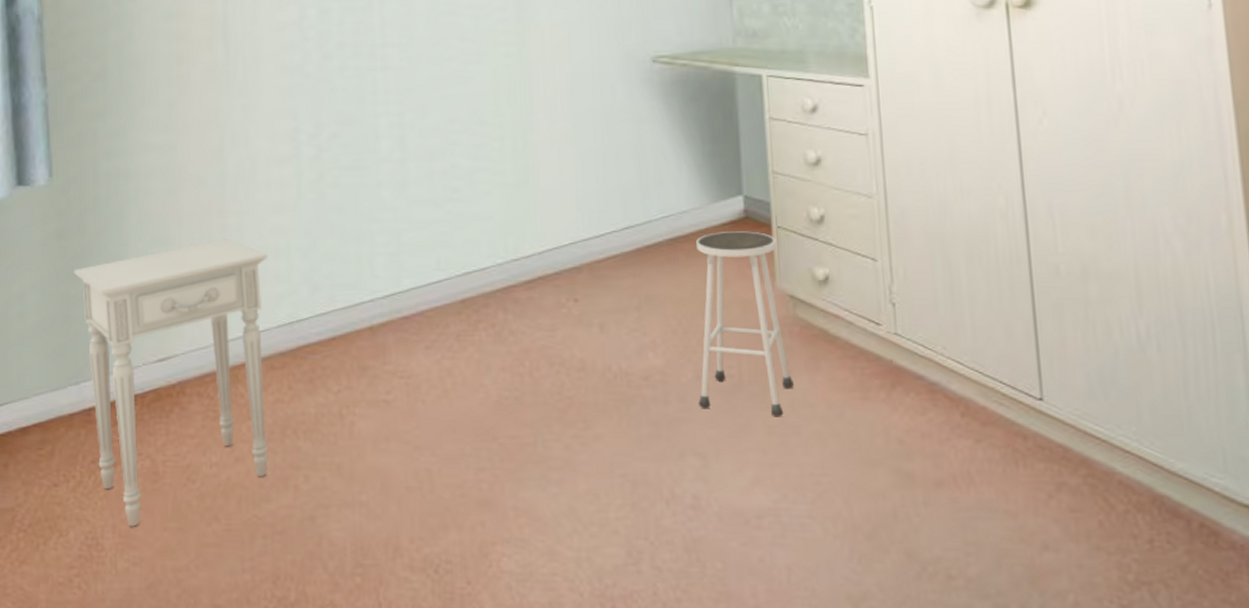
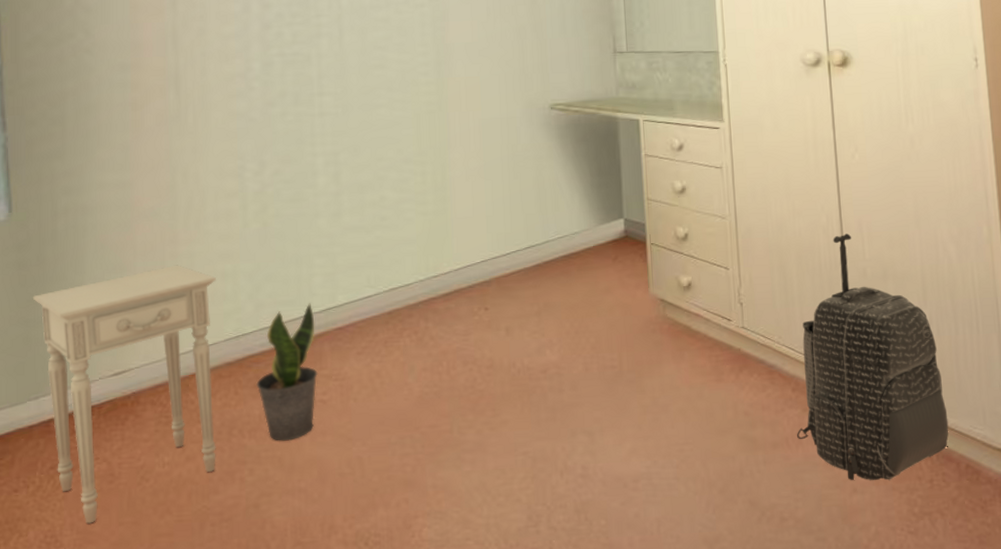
potted plant: none [312,287,382,446] -> present [256,303,319,441]
stool: present [696,231,794,417] -> none [586,248,663,399]
suitcase: none [966,219,1175,537] -> present [796,233,949,481]

